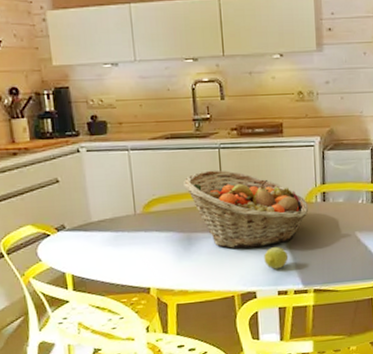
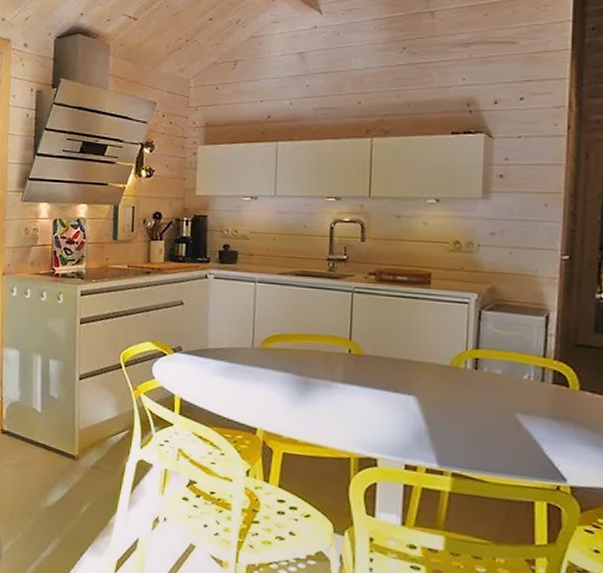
fruit basket: present [184,170,308,249] -> none [308,313,453,409]
fruit: present [264,247,289,270] -> none [391,411,423,439]

